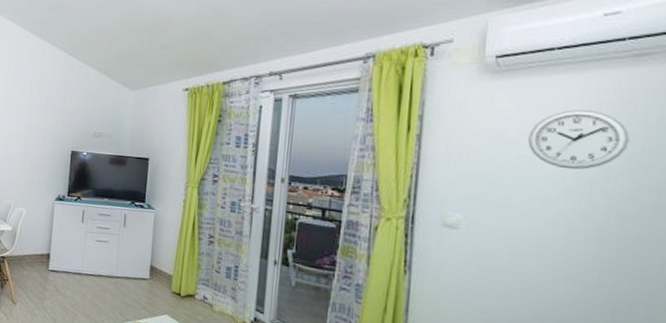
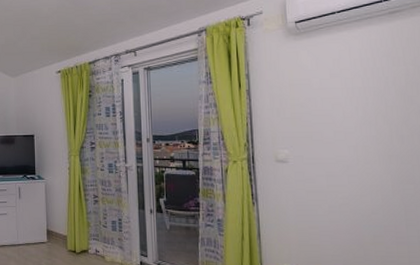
wall clock: present [528,109,630,170] -> none [327,58,397,105]

